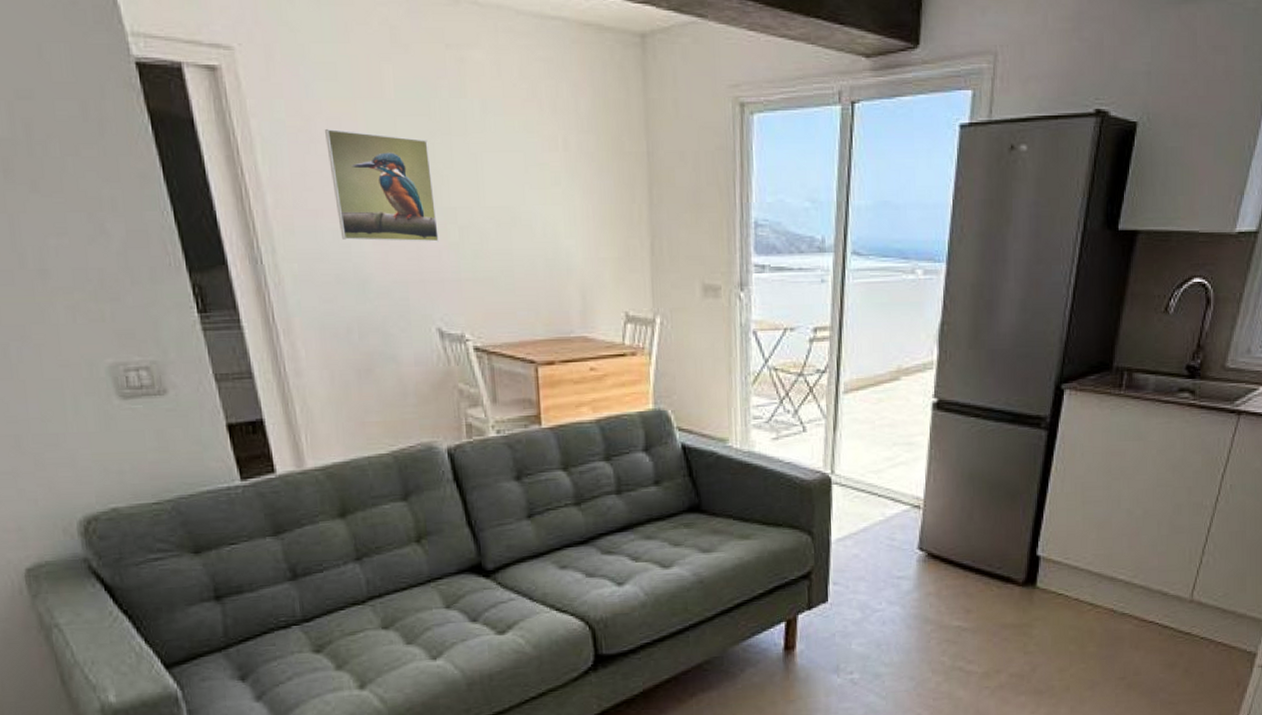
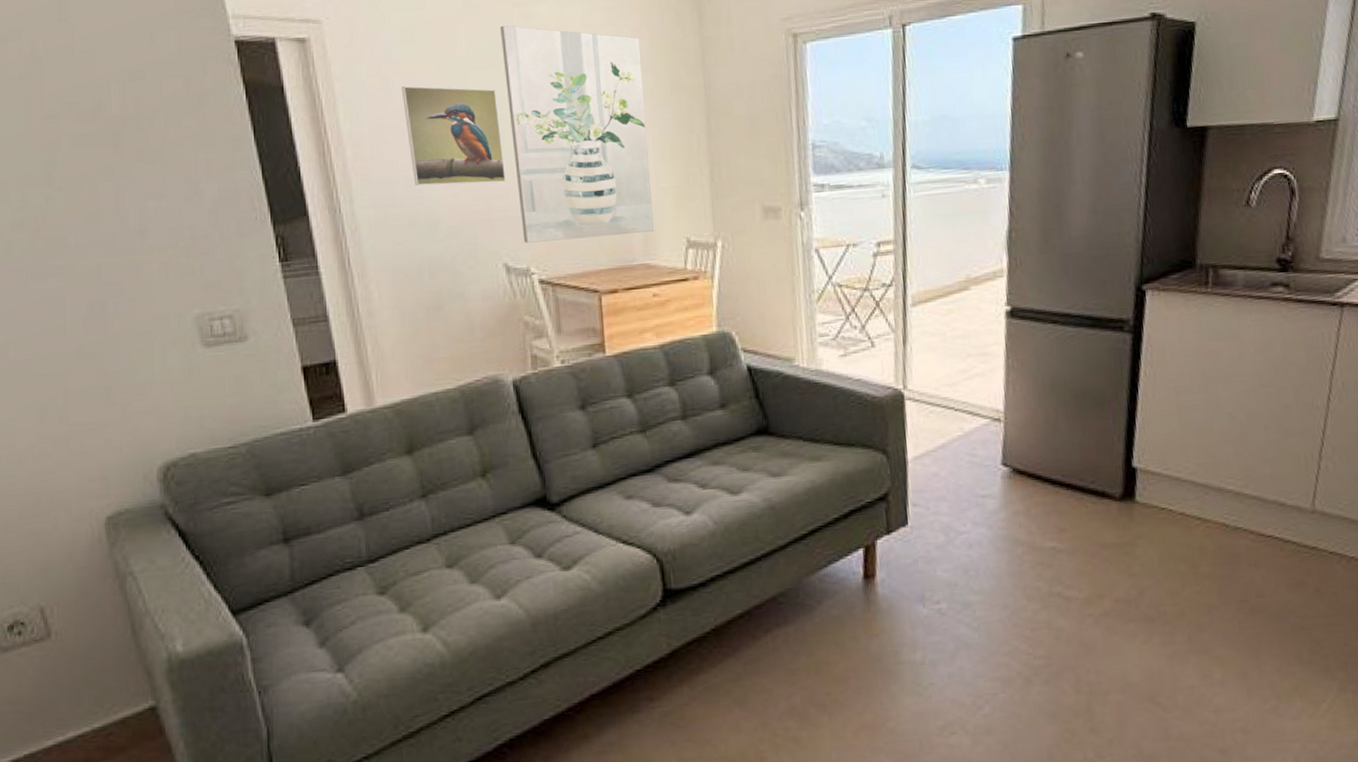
wall art: none [432,69,592,308] -> present [500,25,654,243]

